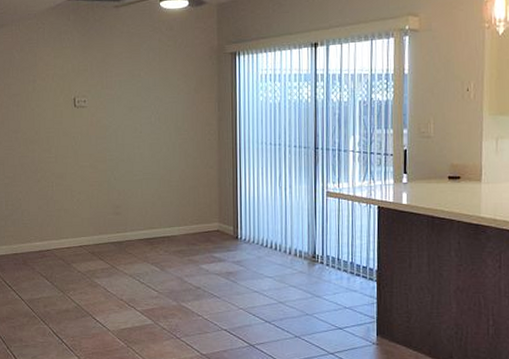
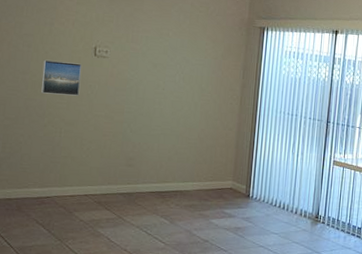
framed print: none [31,116,65,150] -> present [41,59,82,96]

